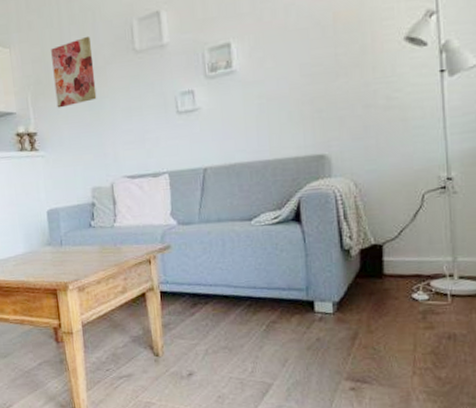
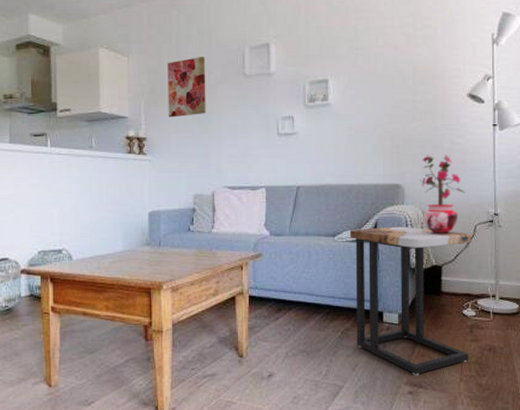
side table: none [268,202,423,370] -> present [349,226,473,375]
potted plant: none [349,113,407,209] -> present [419,155,465,234]

